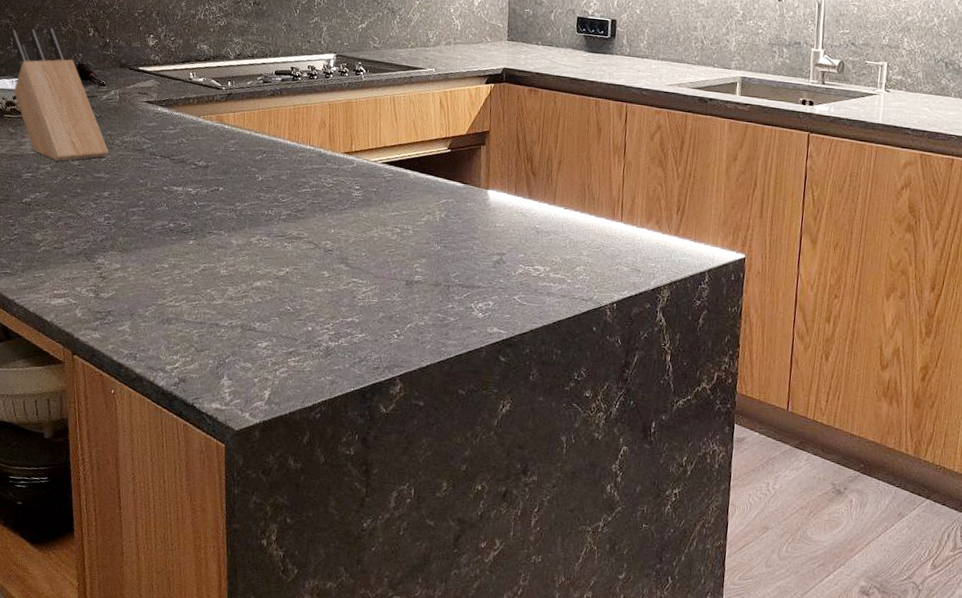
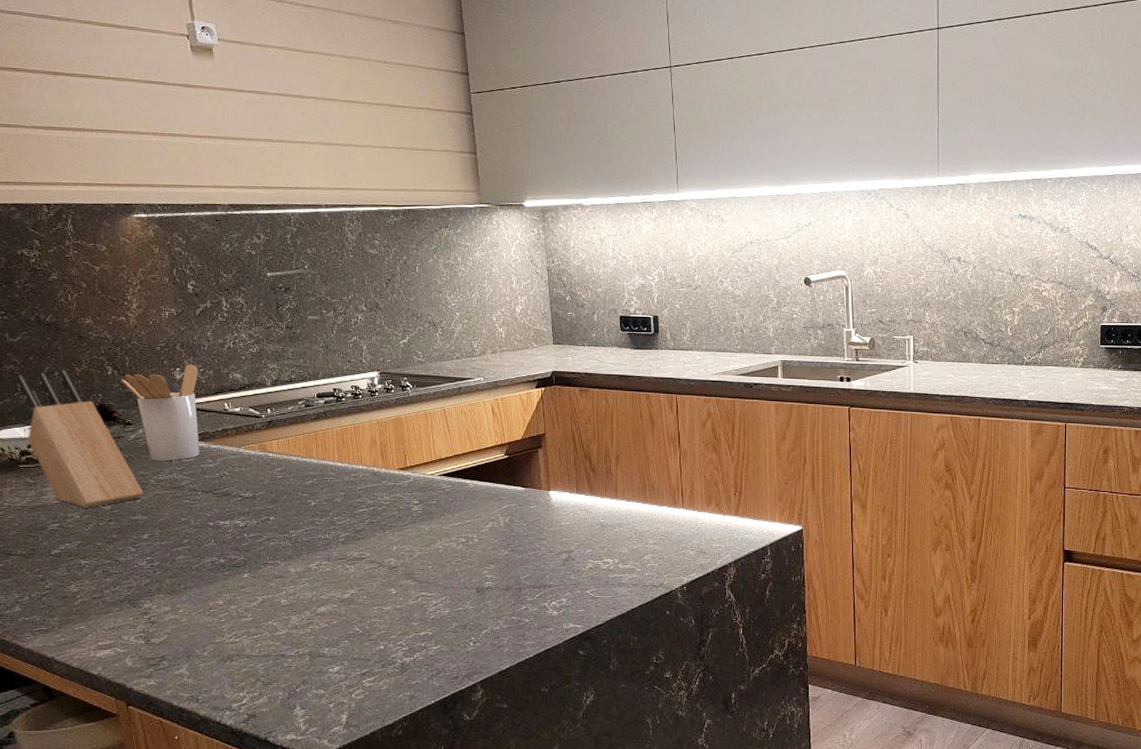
utensil holder: none [100,32,170,124] -> present [121,364,200,462]

